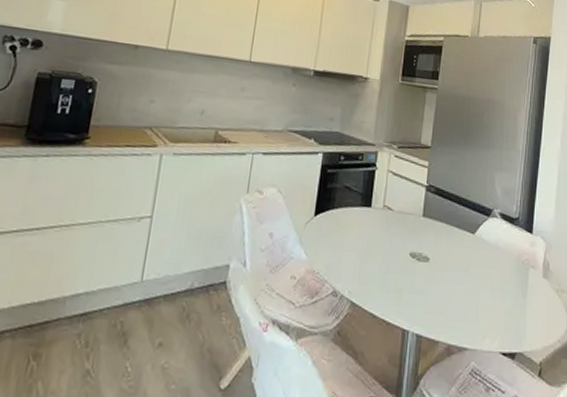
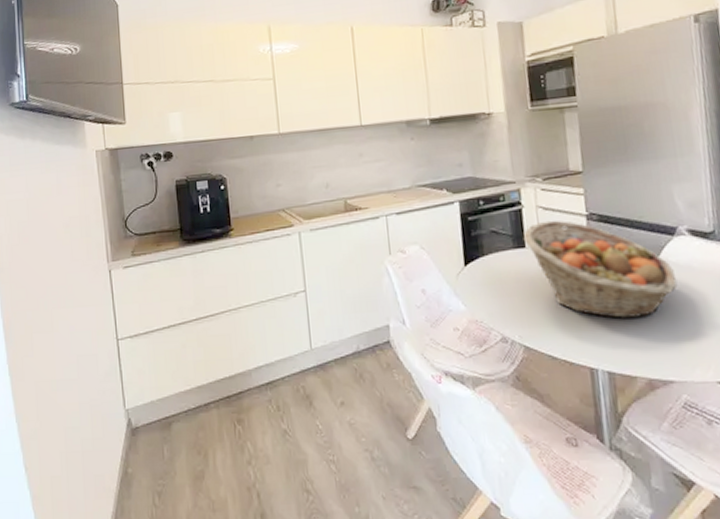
fruit basket: none [371,185,485,286] -> present [523,220,678,318]

